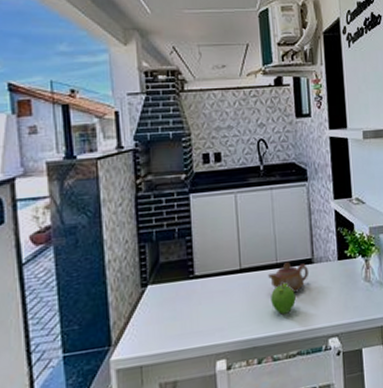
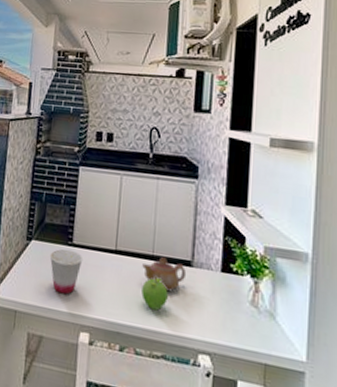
cup: none [171,282,208,331] -> present [49,249,82,295]

